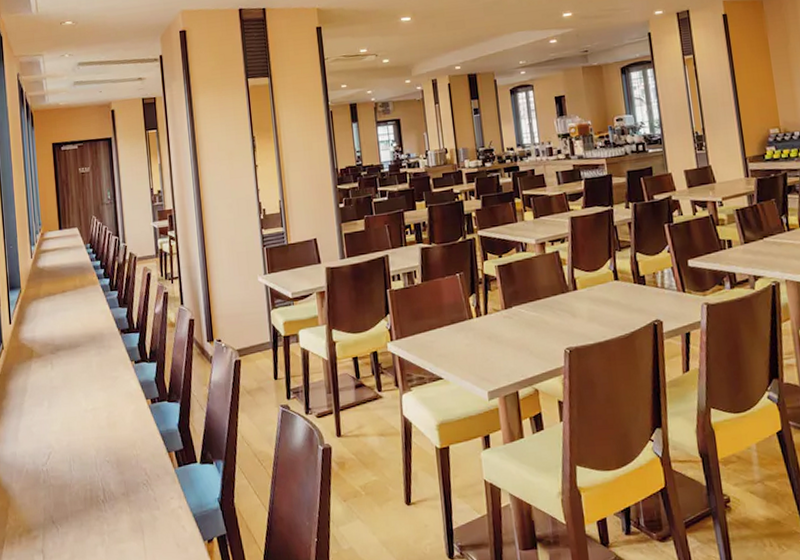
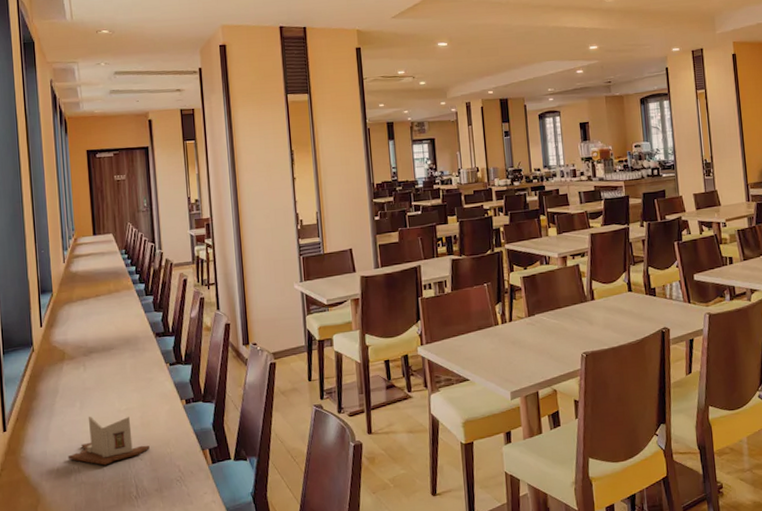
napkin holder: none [36,415,116,467] -> present [67,415,150,466]

